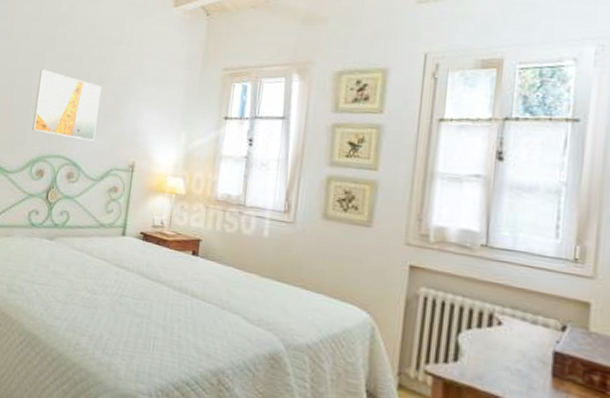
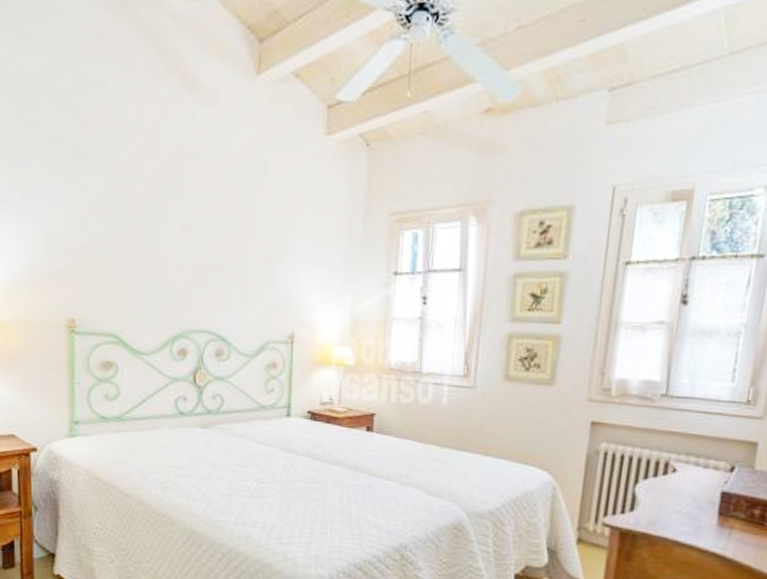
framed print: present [32,69,102,142] -> none [166,223,247,311]

